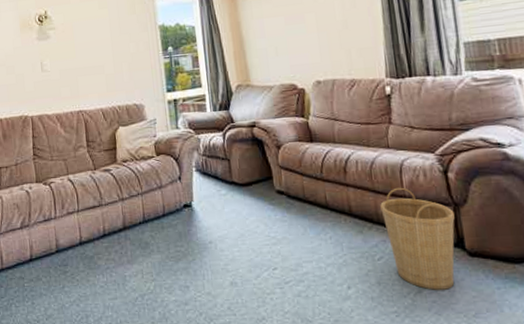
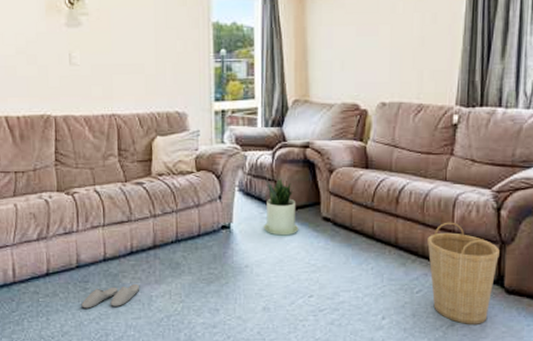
slippers: none [62,265,115,291] -> present [81,284,140,309]
planter: none [221,157,256,211] -> present [263,178,299,236]

